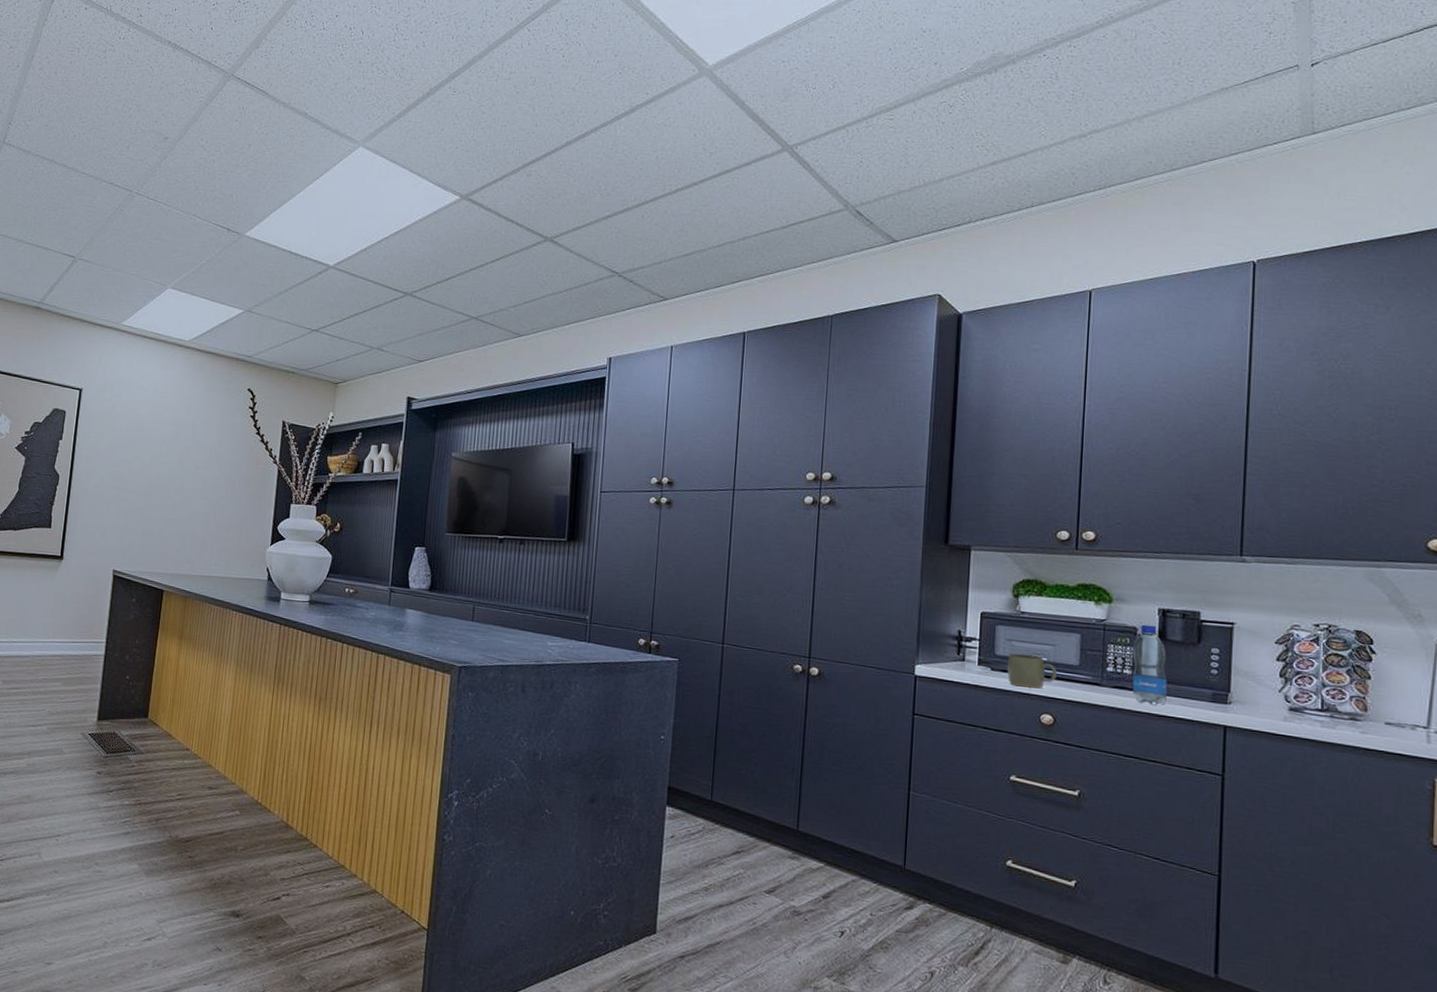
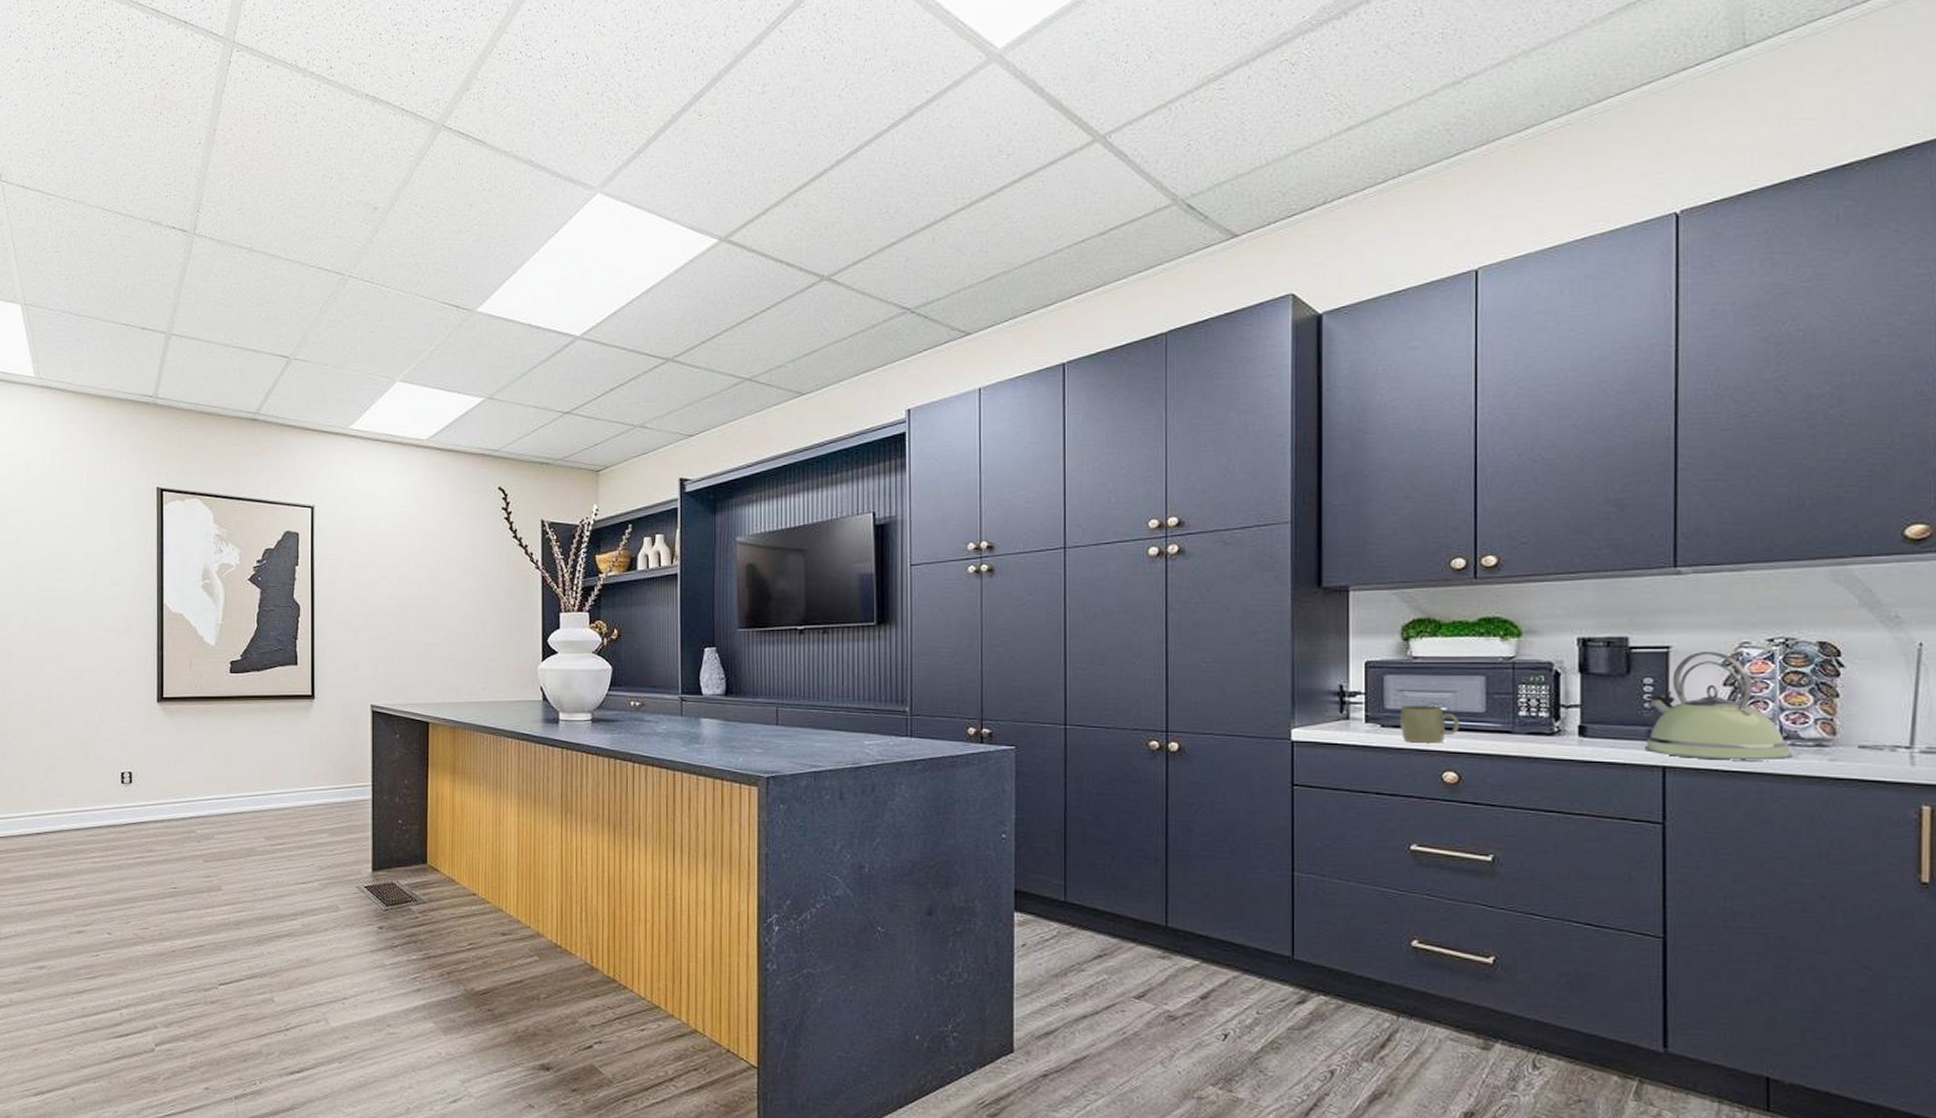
bottle: present [1132,624,1167,706] -> none [1549,658,1592,751]
kettle: none [1209,629,1331,729] -> present [1644,651,1793,761]

